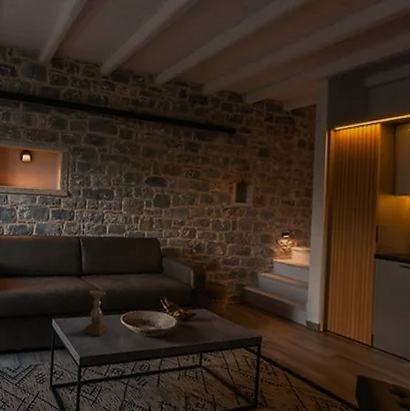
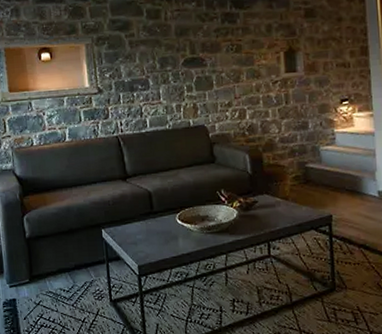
candle holder: present [84,289,108,337] -> none [137,190,164,241]

